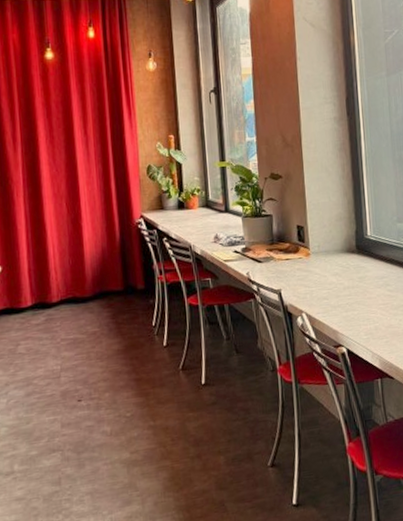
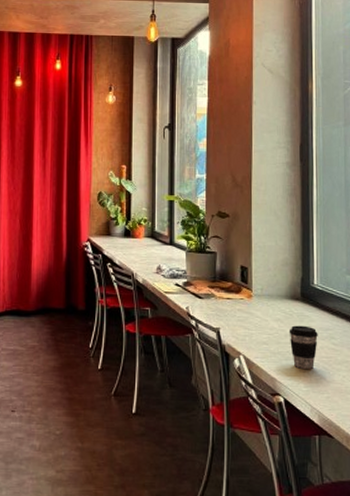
coffee cup: none [347,276,374,318] -> present [289,325,318,369]

